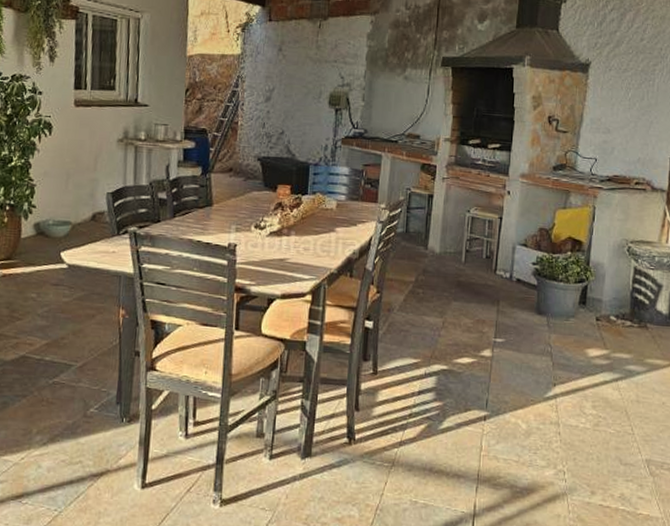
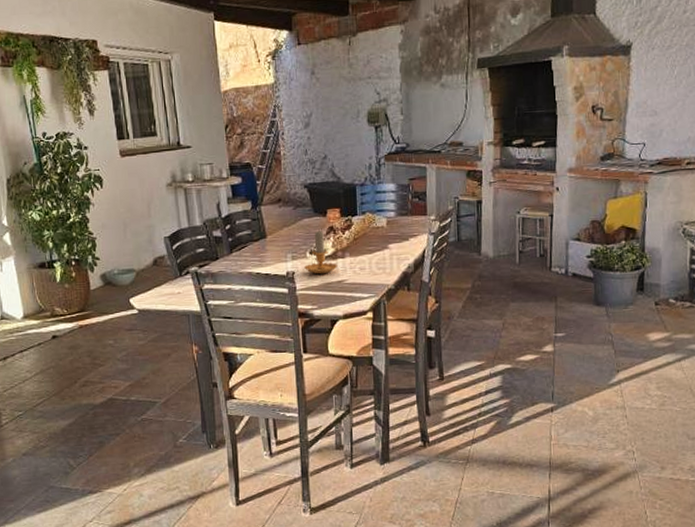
candle: none [247,204,282,250] -> present [304,230,338,275]

